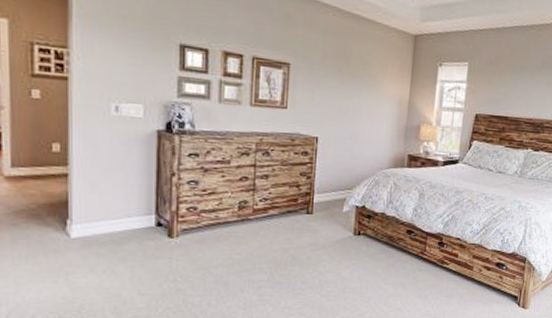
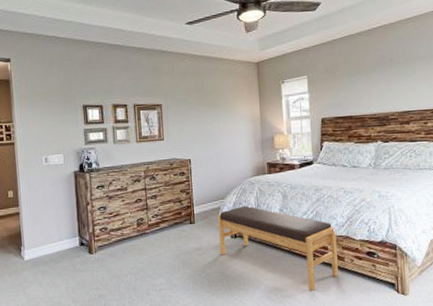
bench: none [339,200,470,300] -> present [218,205,338,291]

